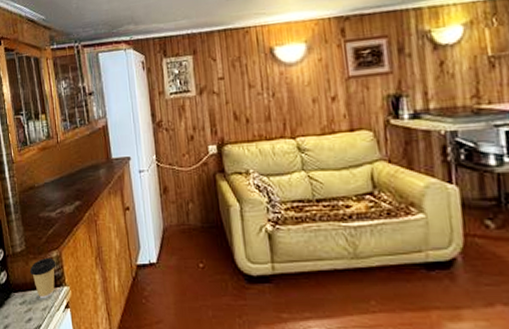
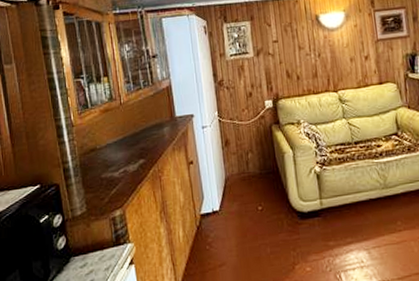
coffee cup: present [29,257,56,299] -> none [91,217,120,259]

